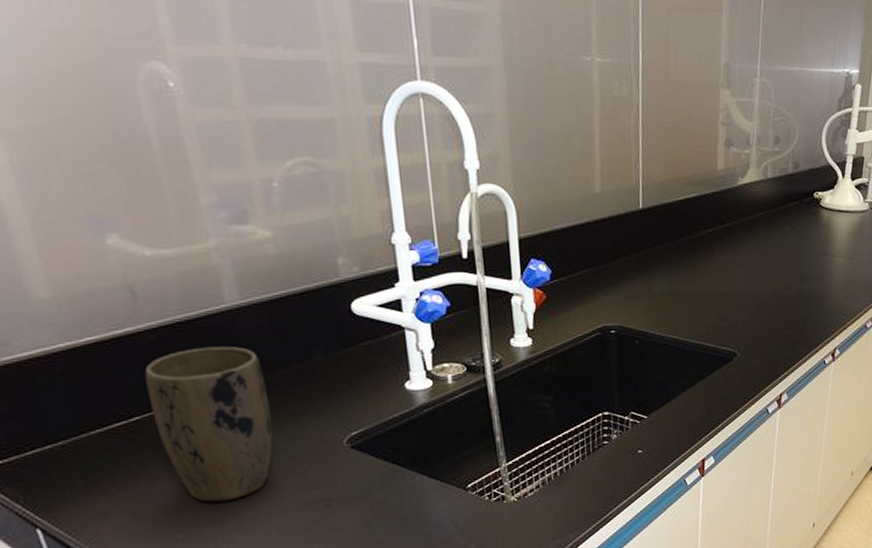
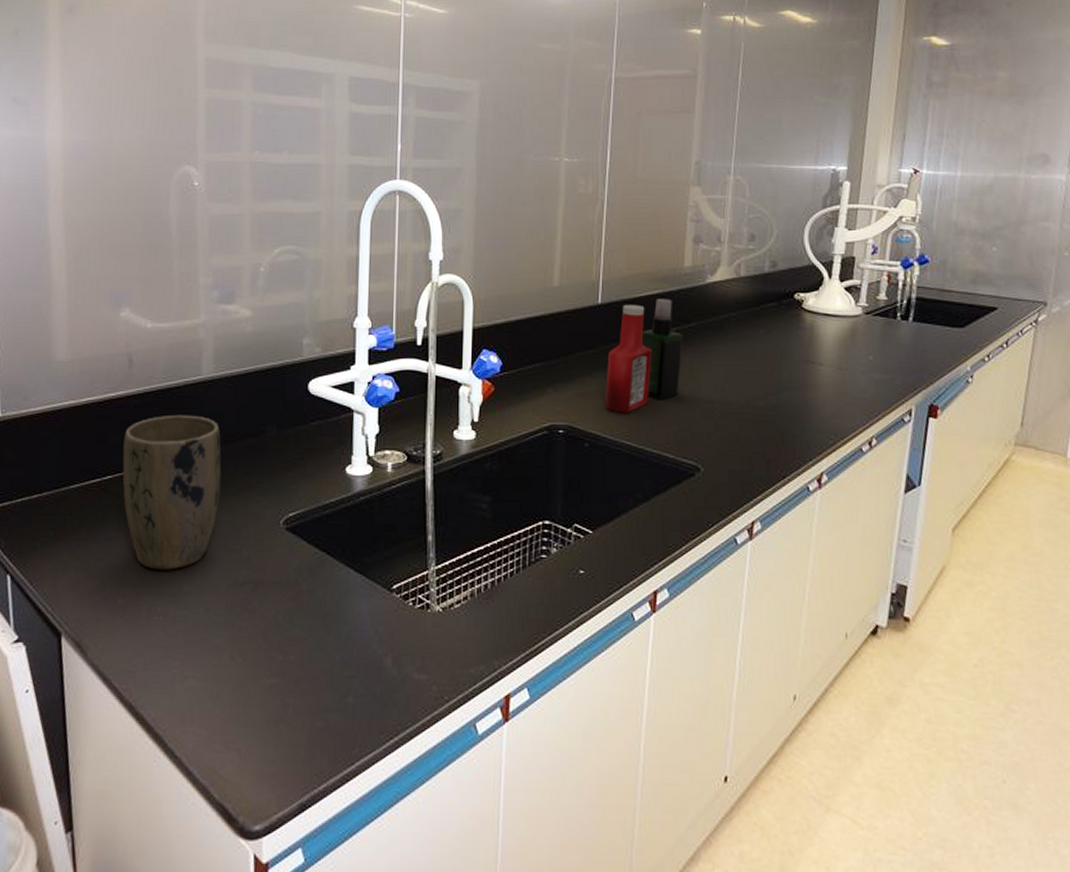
ketchup bottle: none [651,208,692,311] -> present [604,304,652,413]
spray bottle: none [681,201,719,297] -> present [641,299,683,400]

